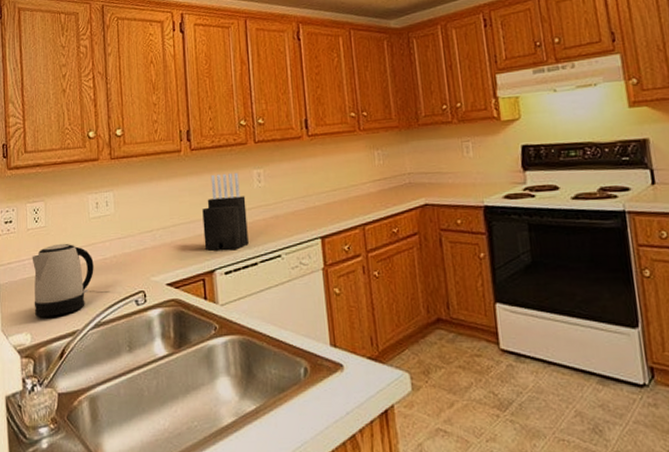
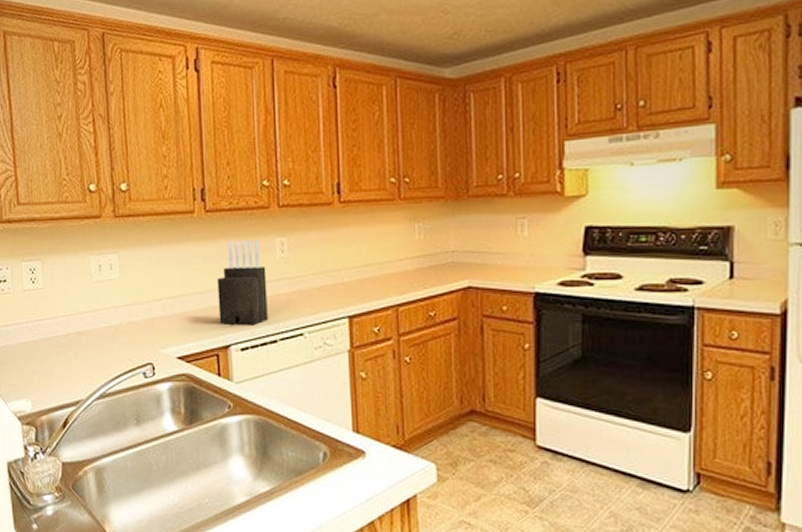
kettle: present [32,243,94,318] -> none [29,307,98,385]

